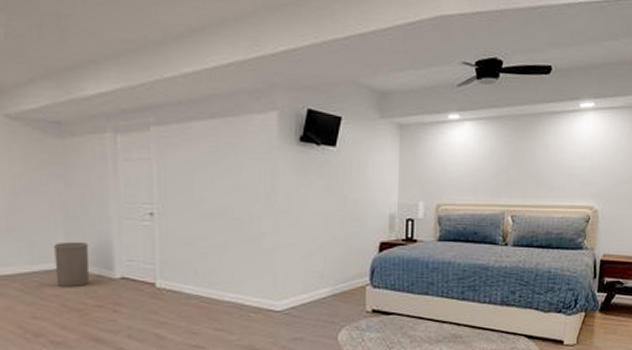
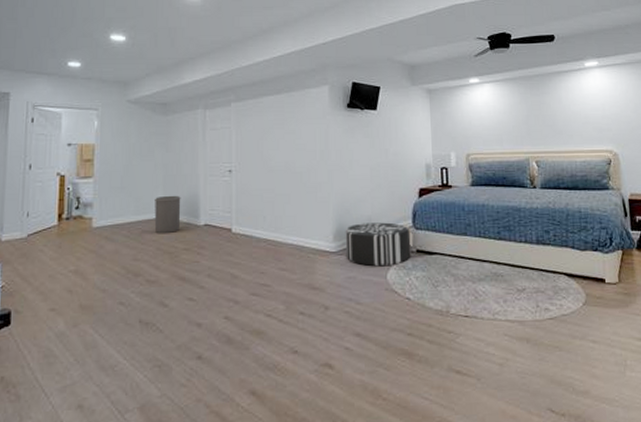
pouf: none [292,279,366,328] -> present [345,222,411,267]

